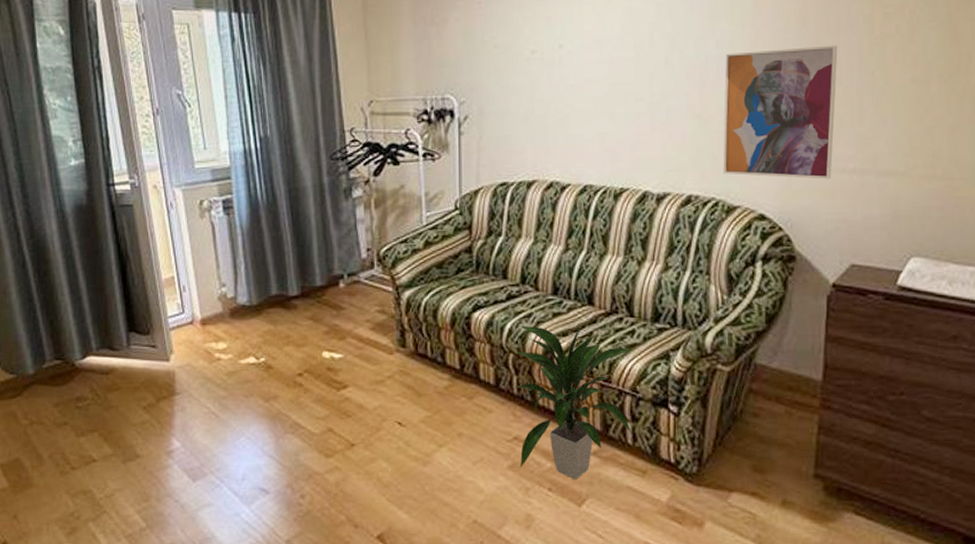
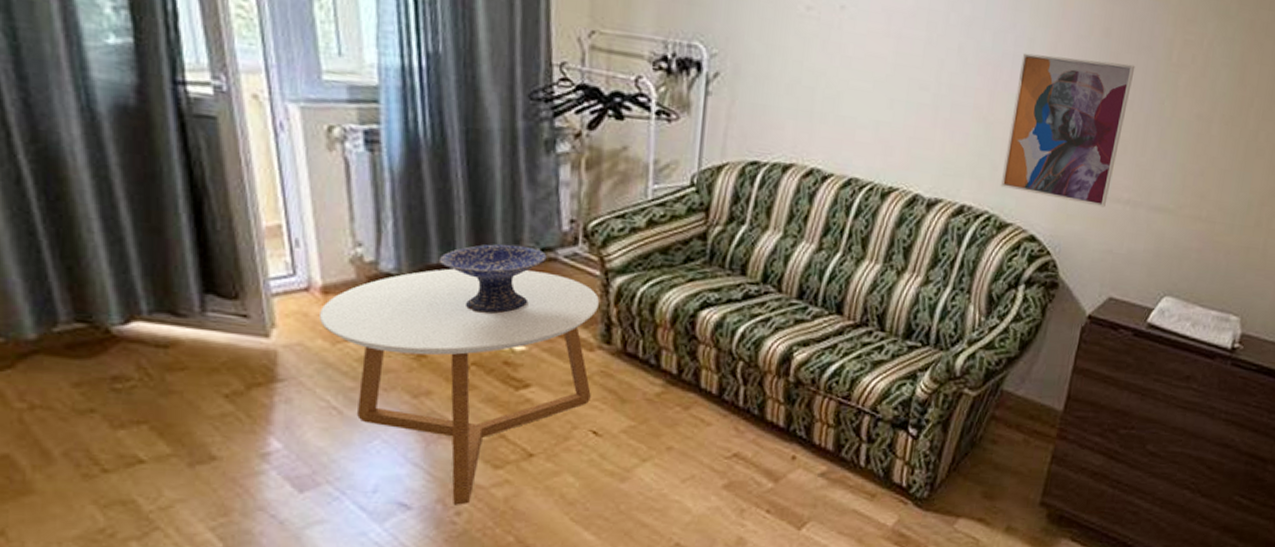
coffee table: none [201,293,394,489] -> present [320,268,599,505]
decorative bowl: none [276,273,352,329] -> present [438,244,547,314]
indoor plant: present [516,324,634,480] -> none [736,329,880,502]

